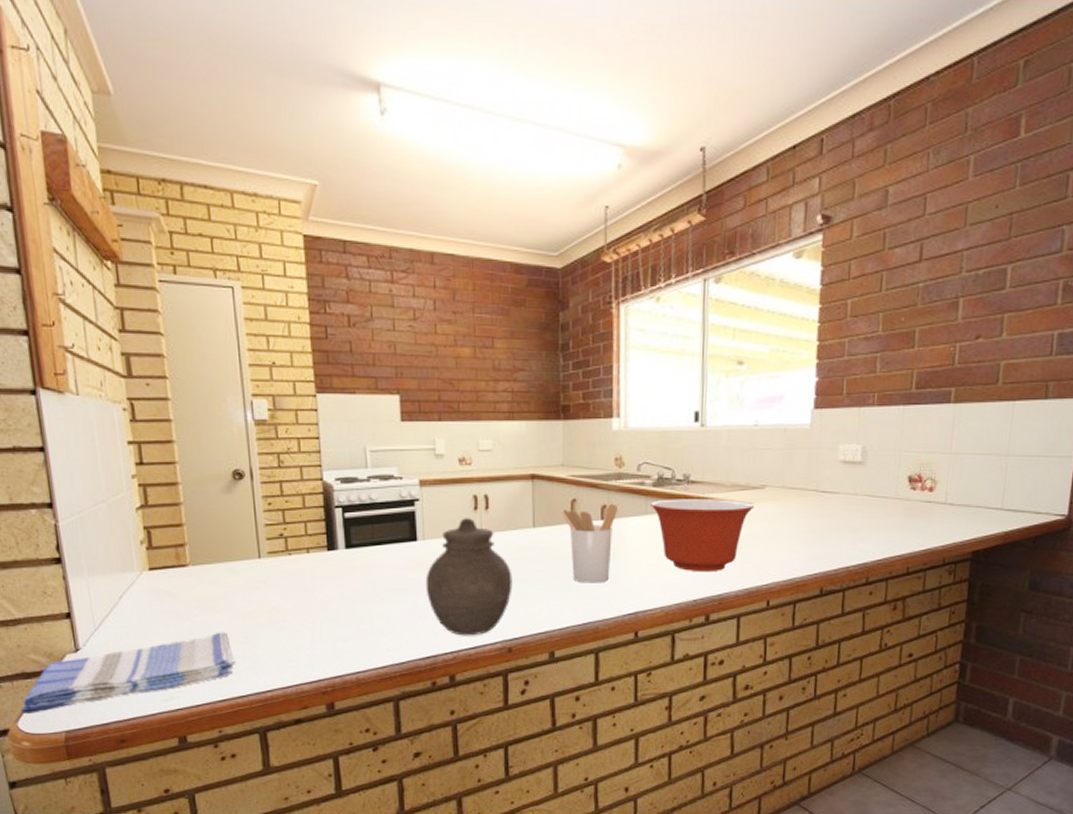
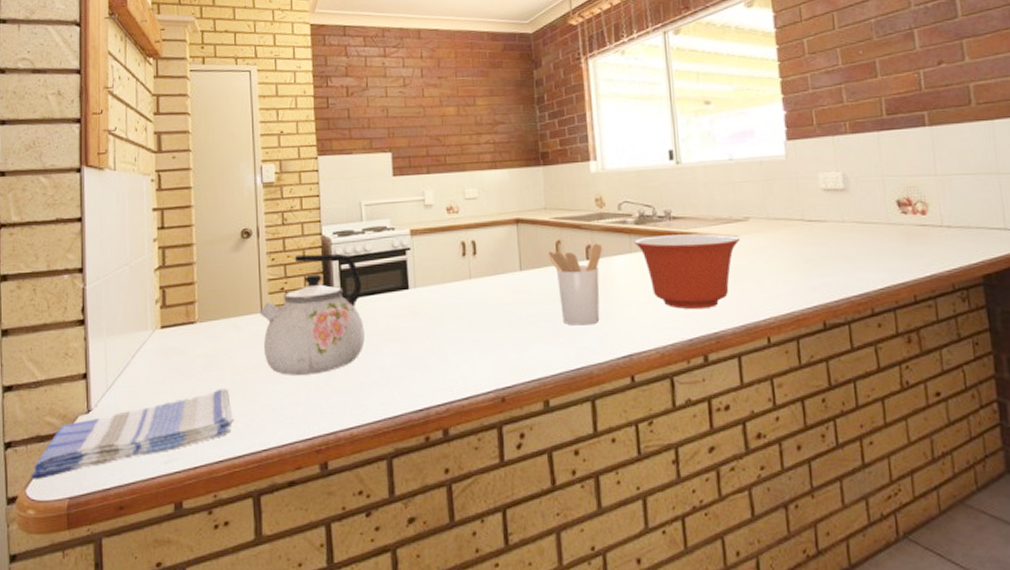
kettle: none [257,500,371,621] -> present [260,253,365,375]
jar: present [425,518,512,636] -> none [417,264,503,386]

